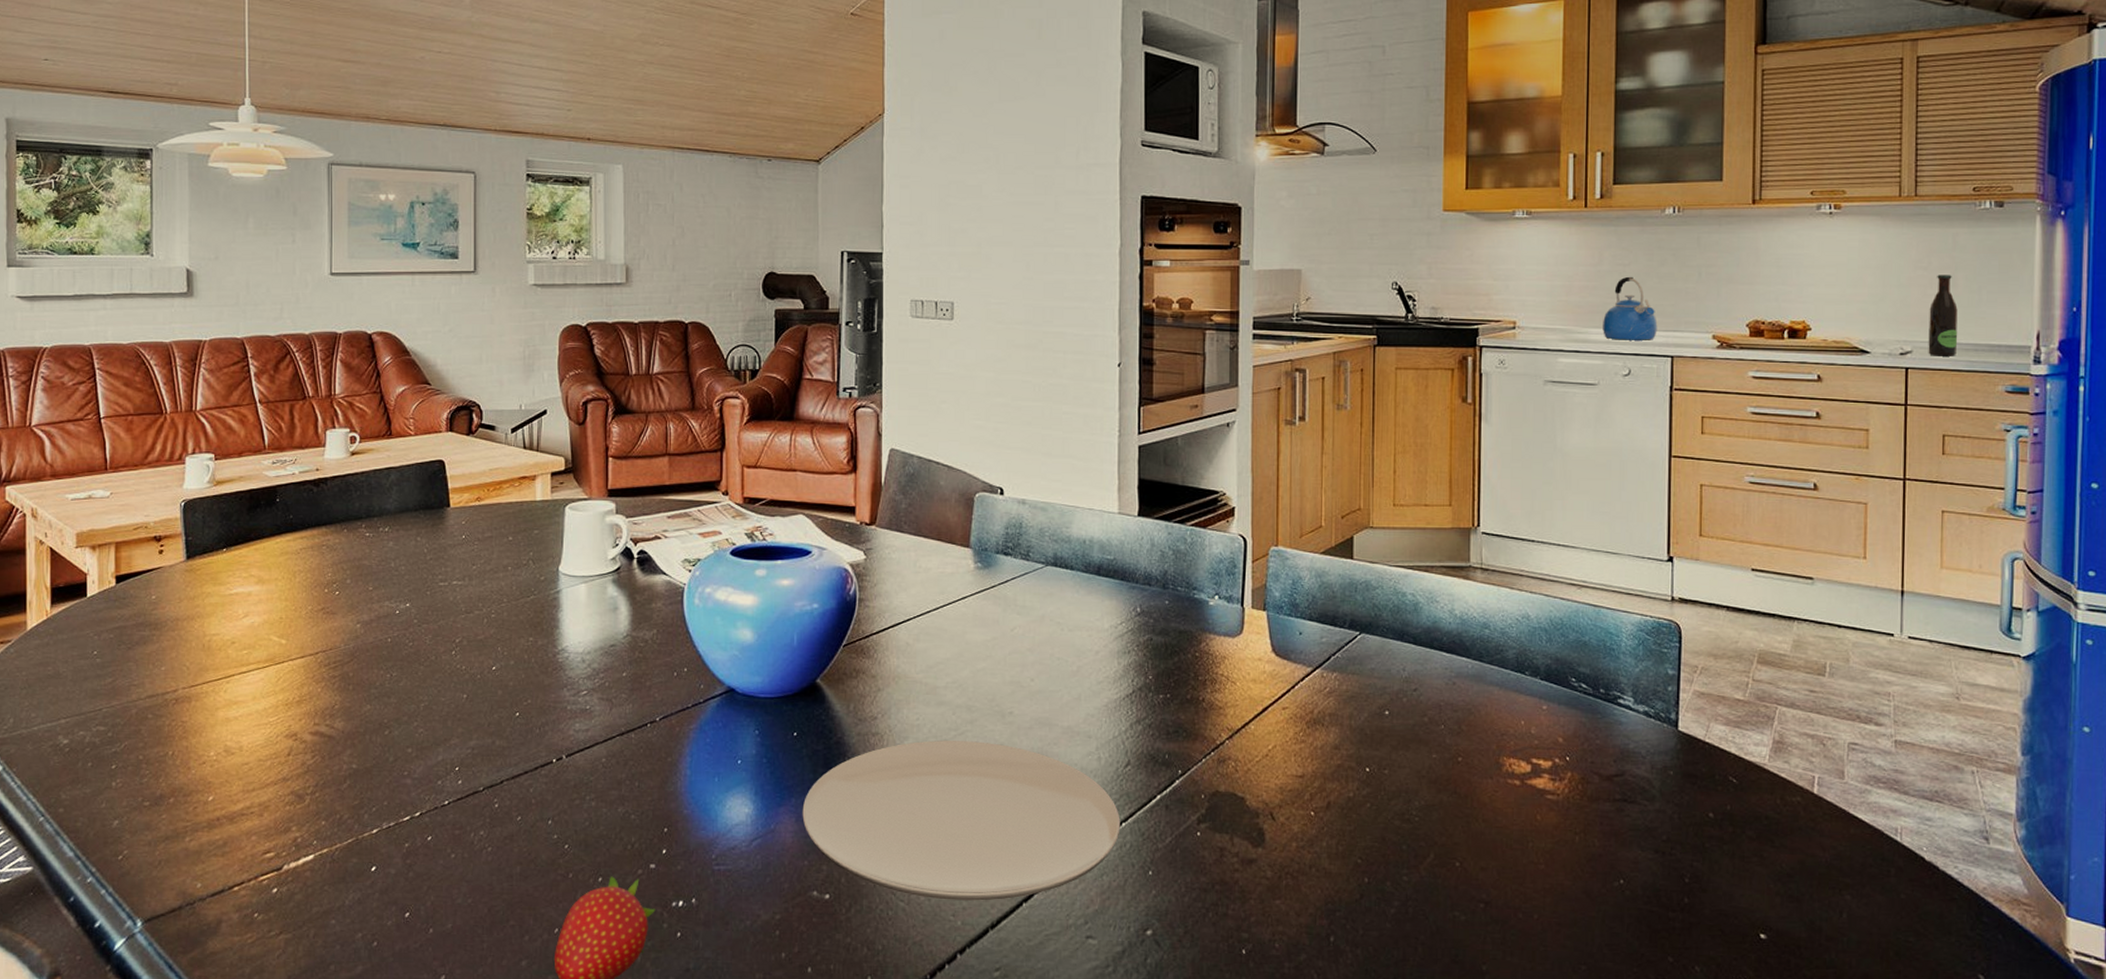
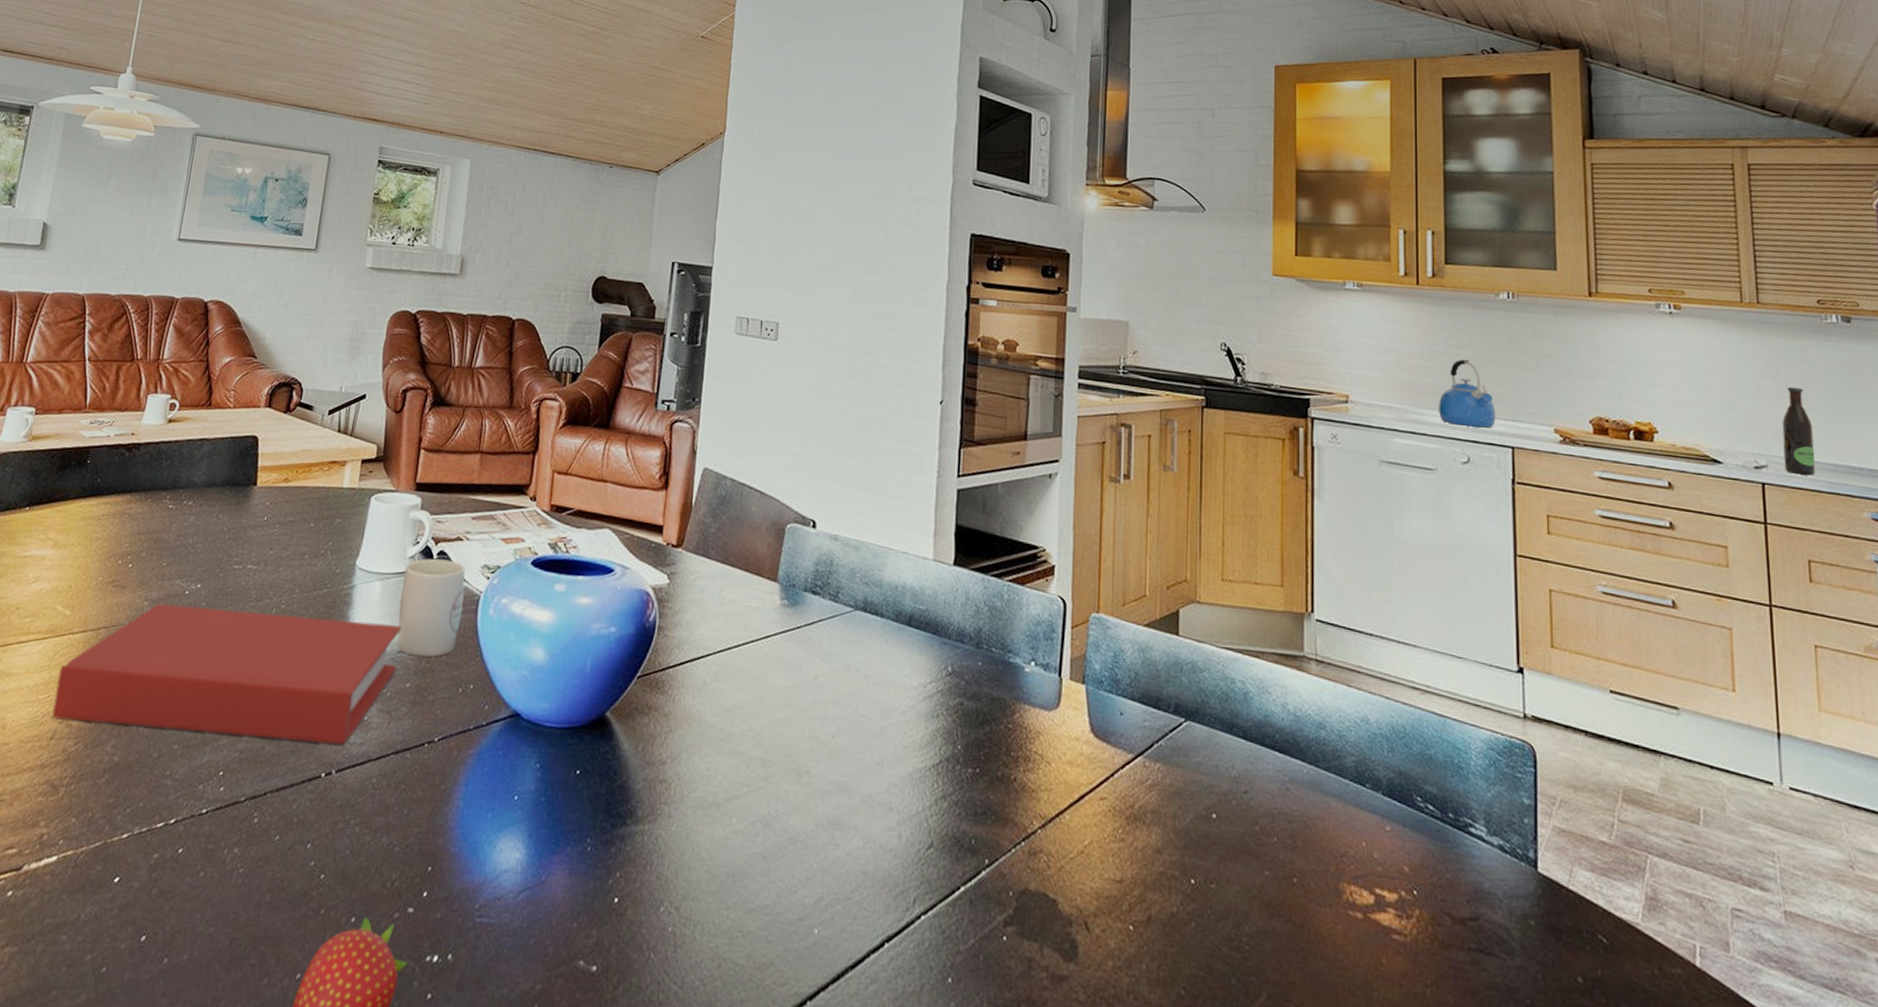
book: none [285,621,612,737] -> present [52,604,401,745]
mug: none [606,558,668,648] -> present [397,558,466,657]
plate: present [802,740,1121,901] -> none [576,795,920,995]

